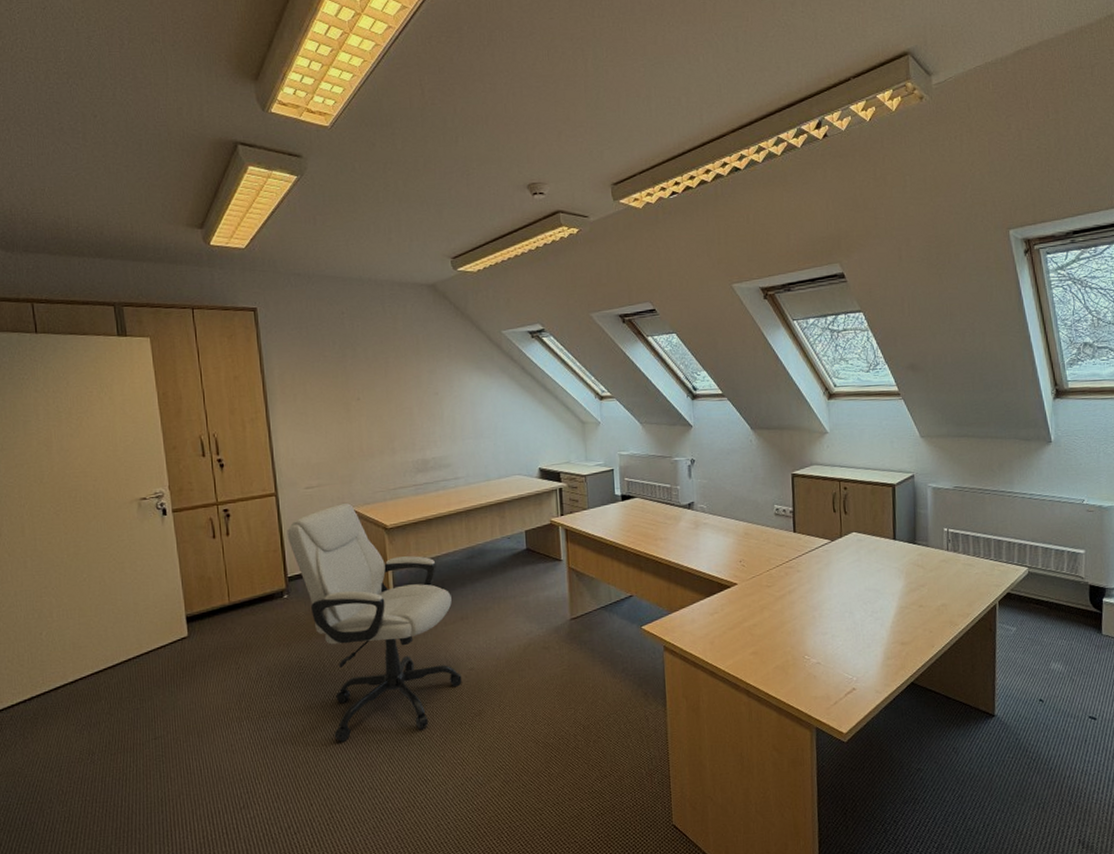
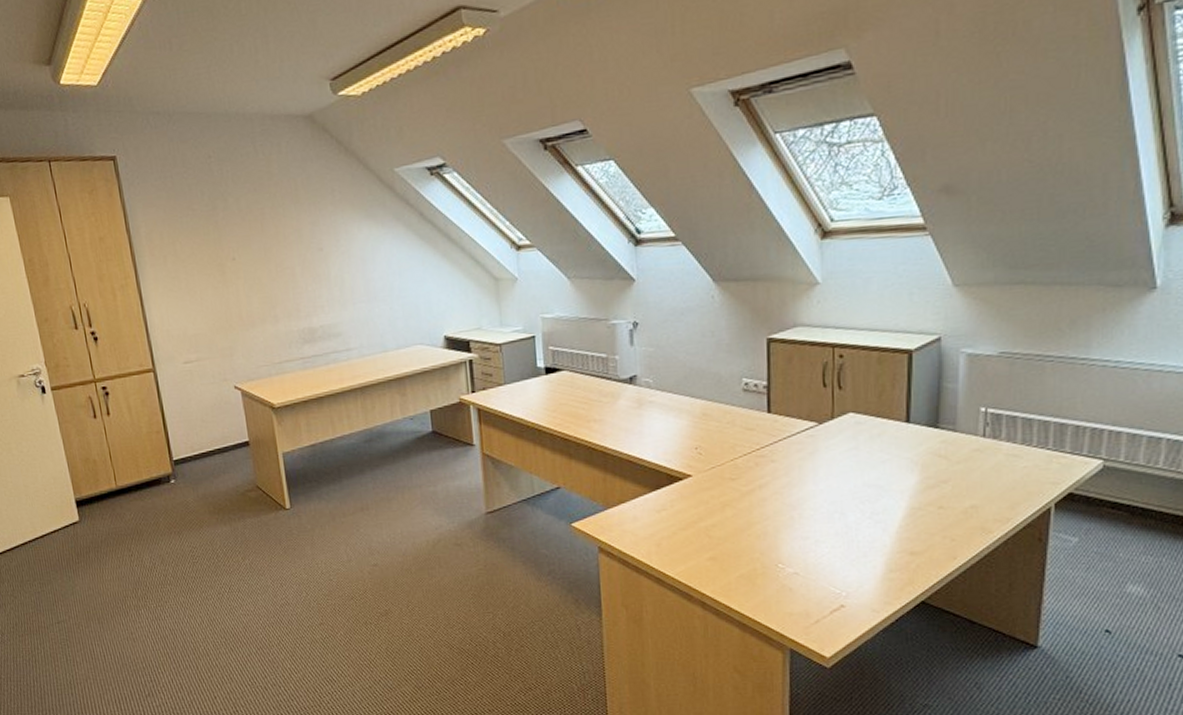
chair: present [287,503,462,742] -> none [168,379,365,636]

